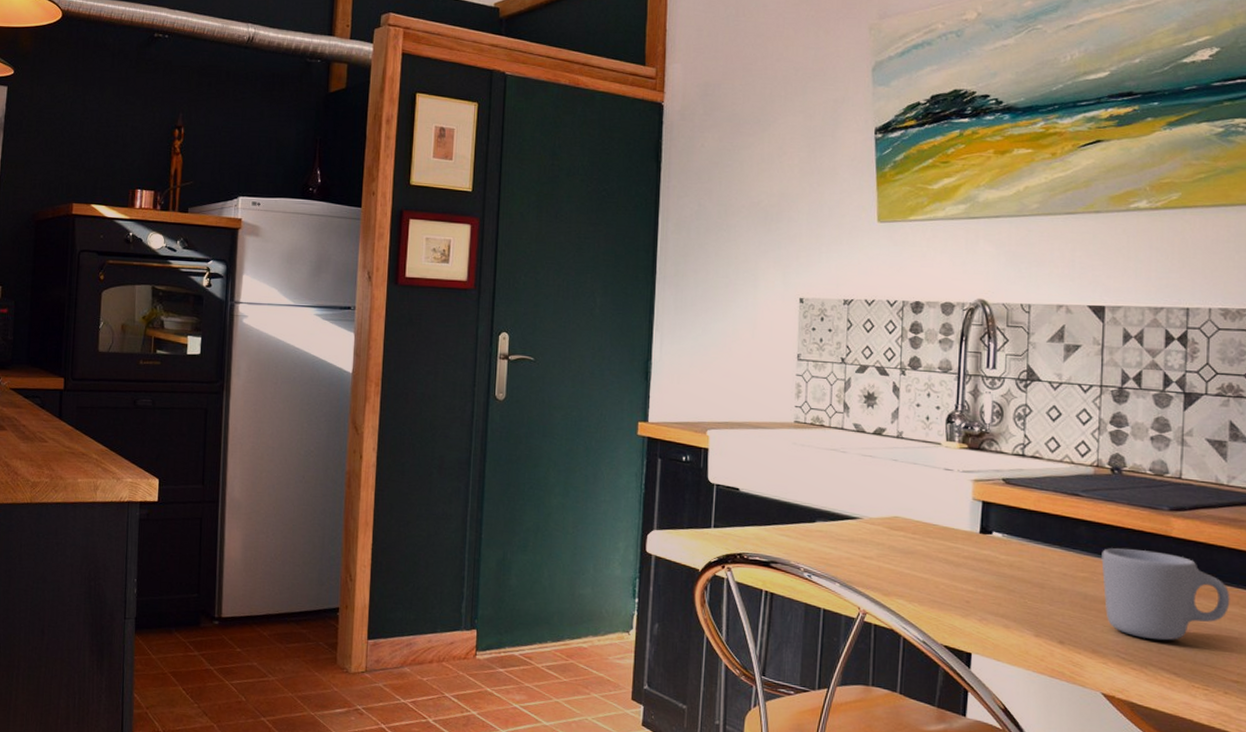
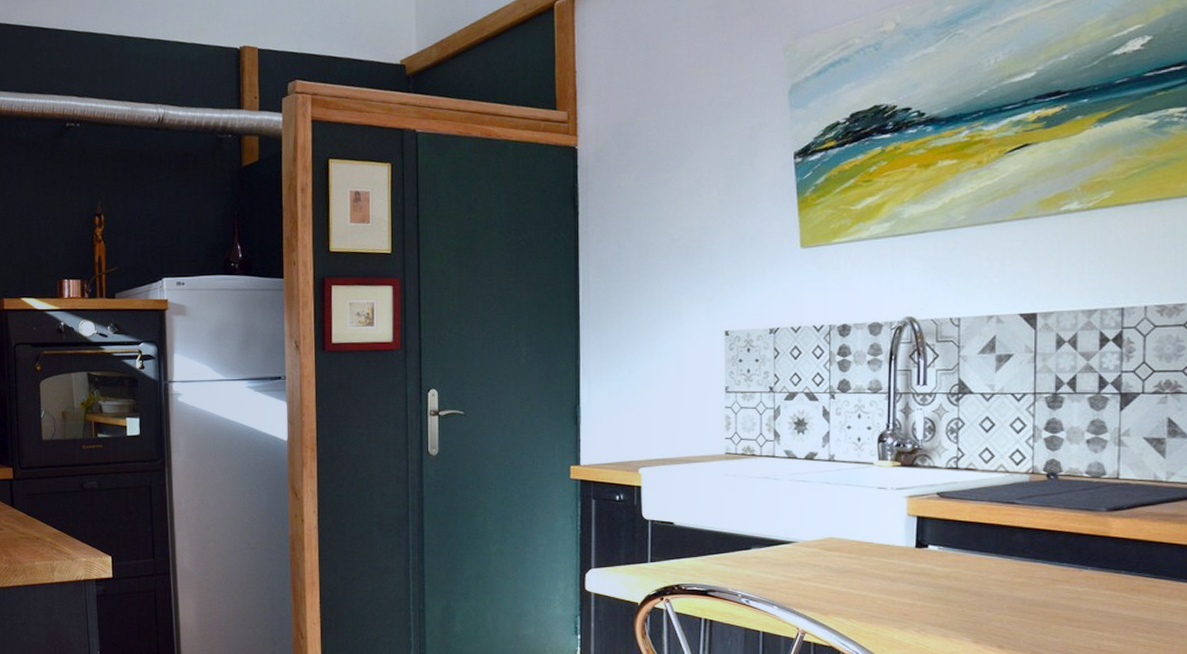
mug: present [1101,548,1230,641] -> none [1039,552,1171,638]

